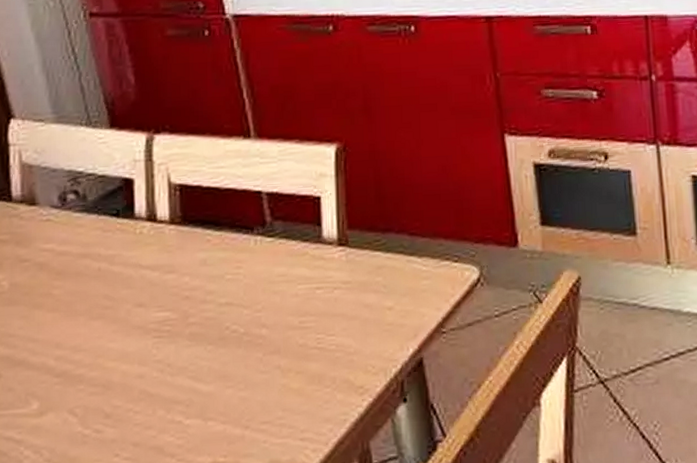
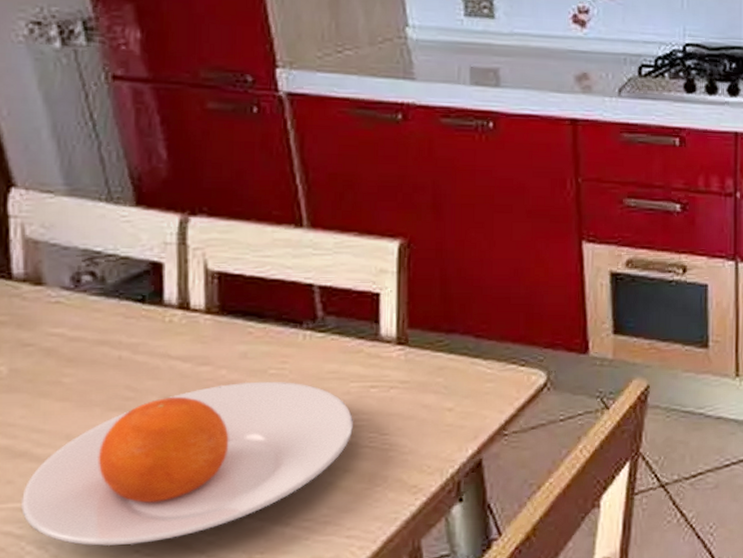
plate: none [19,286,302,451] -> present [20,381,353,547]

